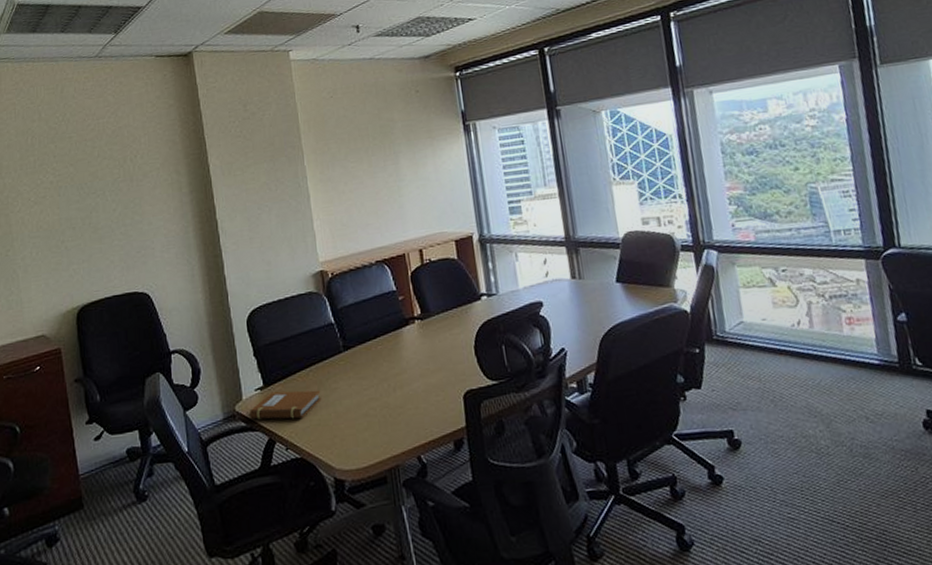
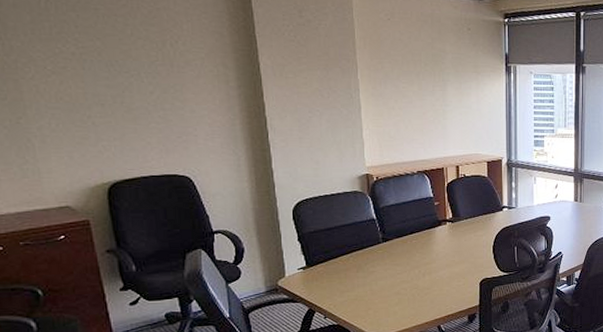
notebook: present [249,390,322,420] -> none [292,271,360,294]

